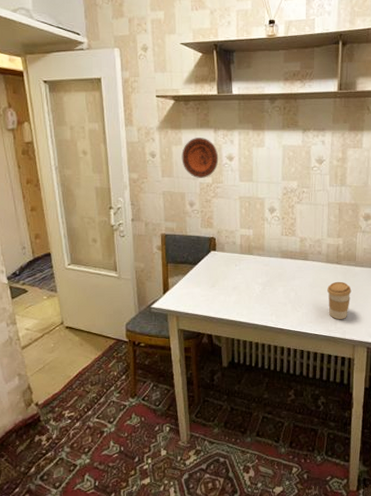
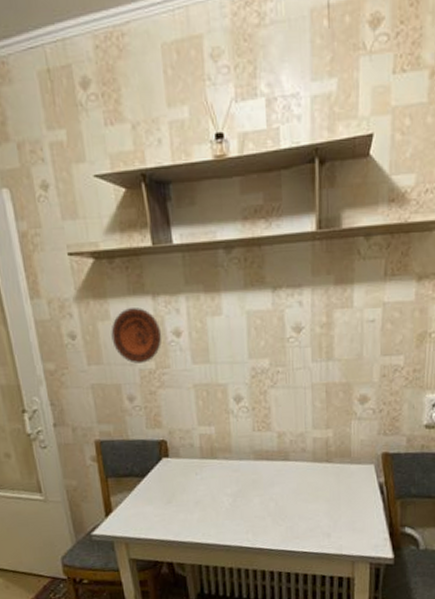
coffee cup: present [327,281,352,320] -> none [316,484,347,533]

